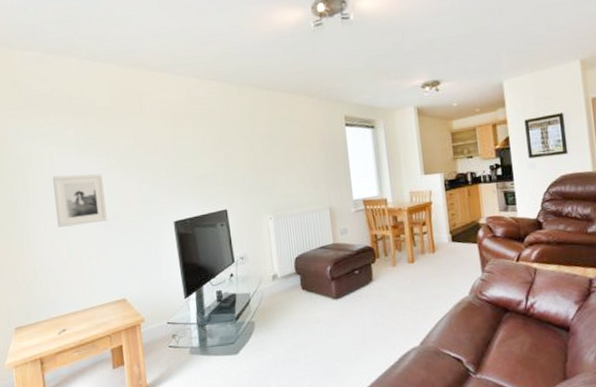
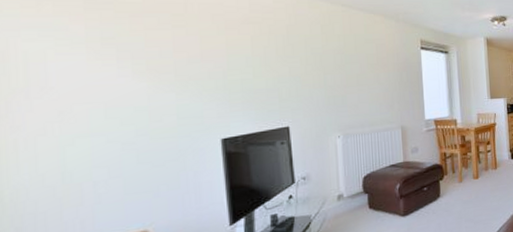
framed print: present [52,173,108,227] -> none [42,79,128,145]

